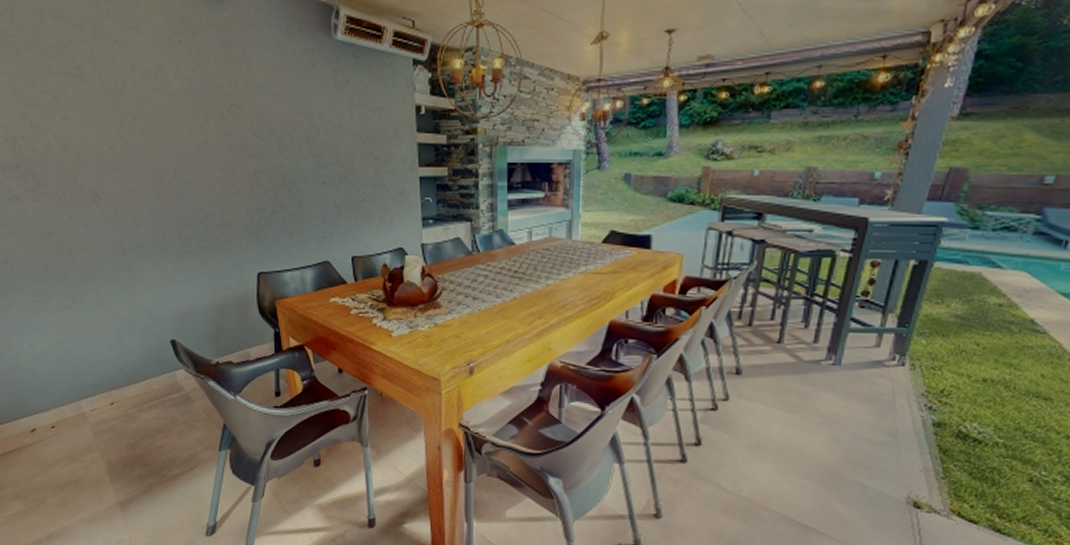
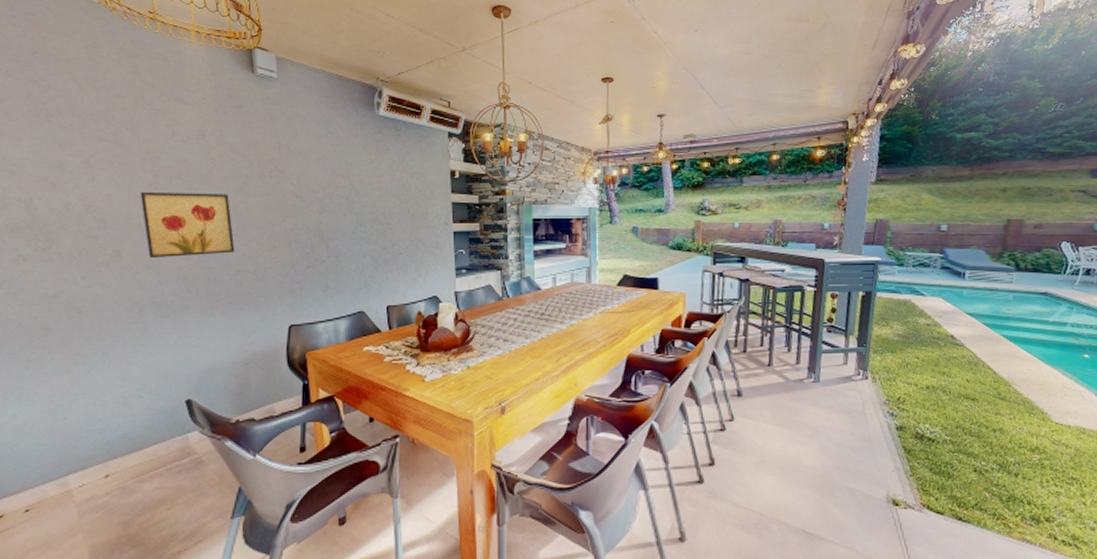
wall art: none [109,130,201,201] -> present [140,191,235,259]

